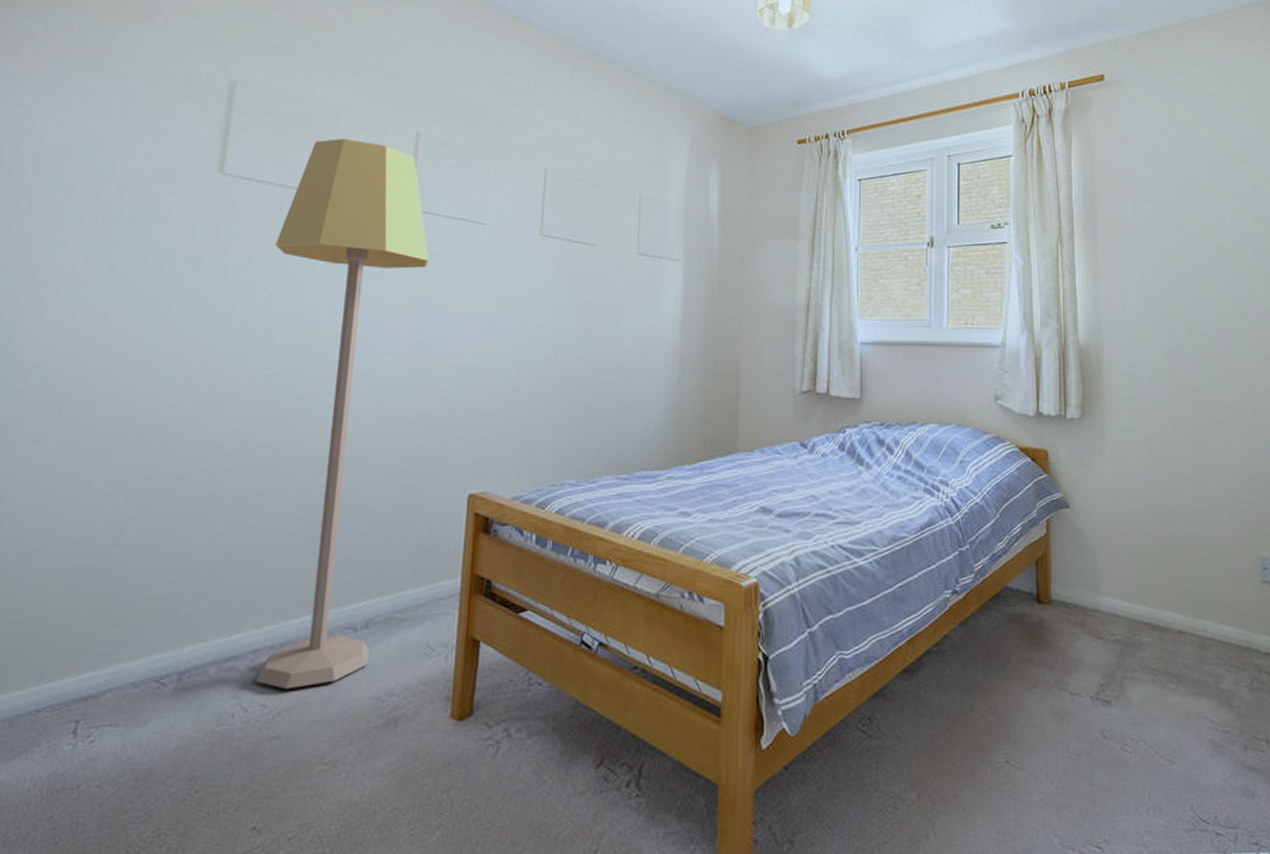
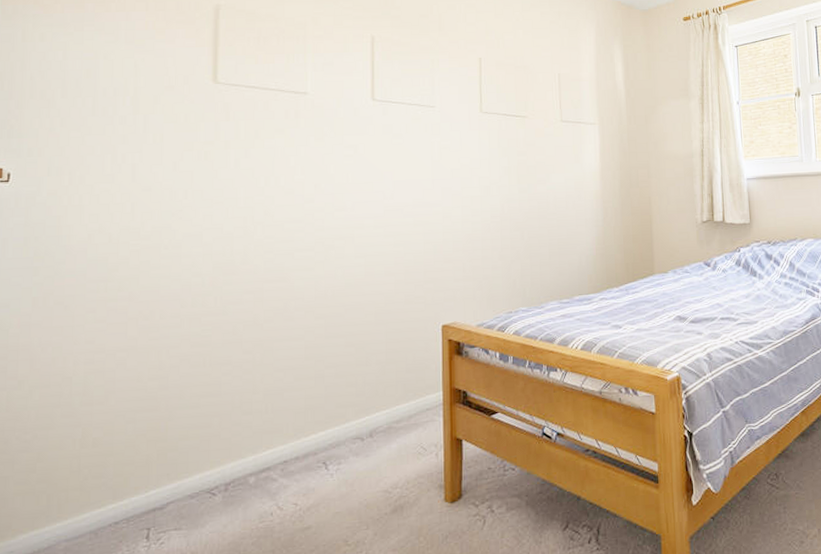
lamp: present [256,138,429,690] -> none [266,45,391,491]

